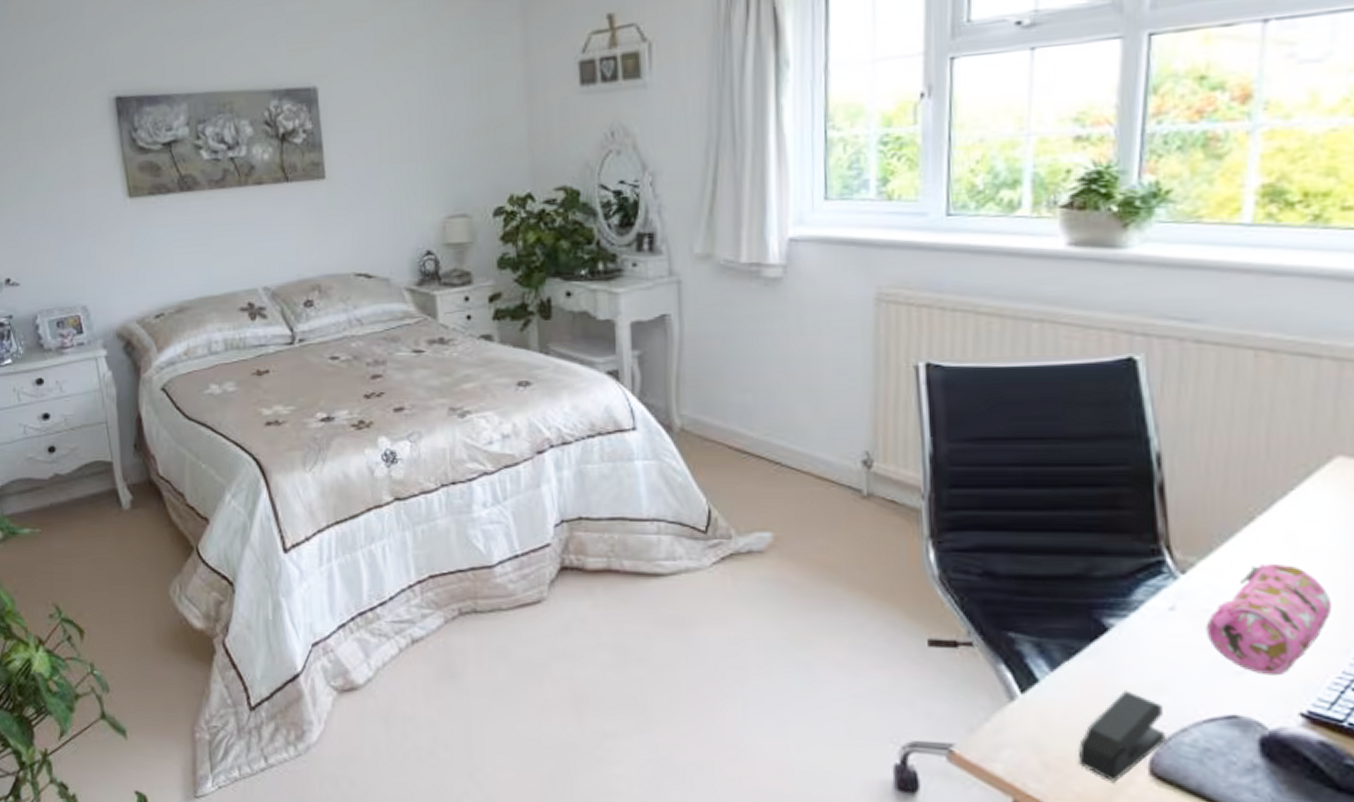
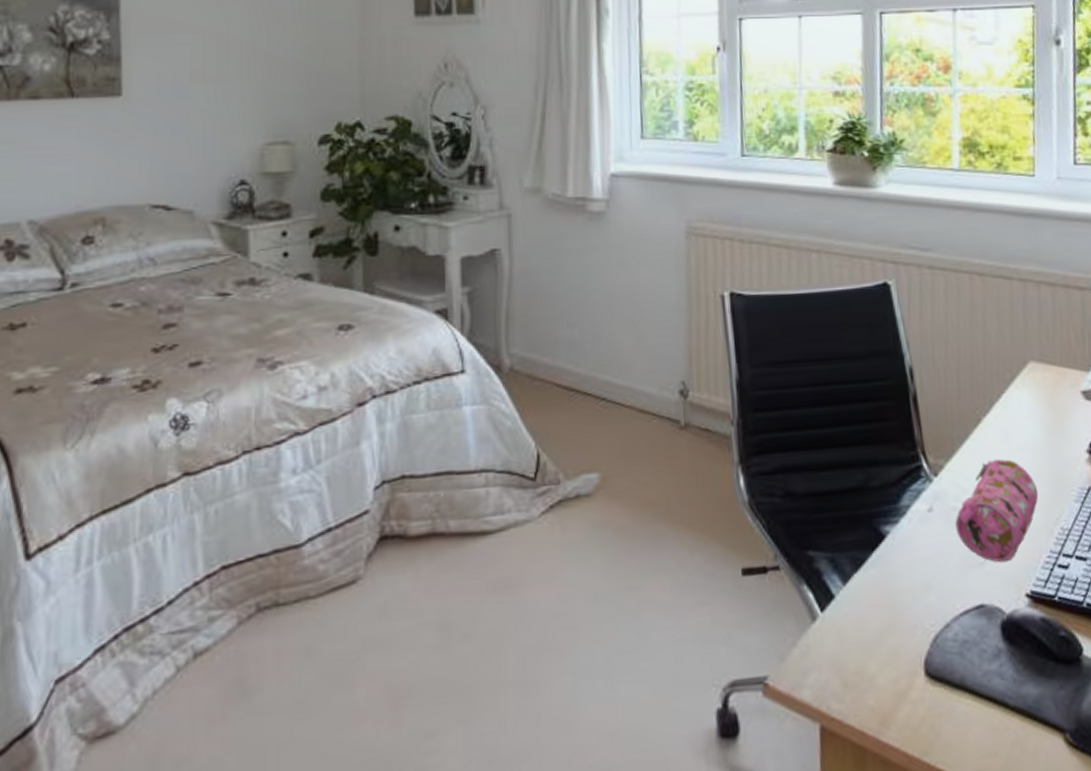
stapler: present [1077,690,1166,782] -> none [868,594,935,689]

